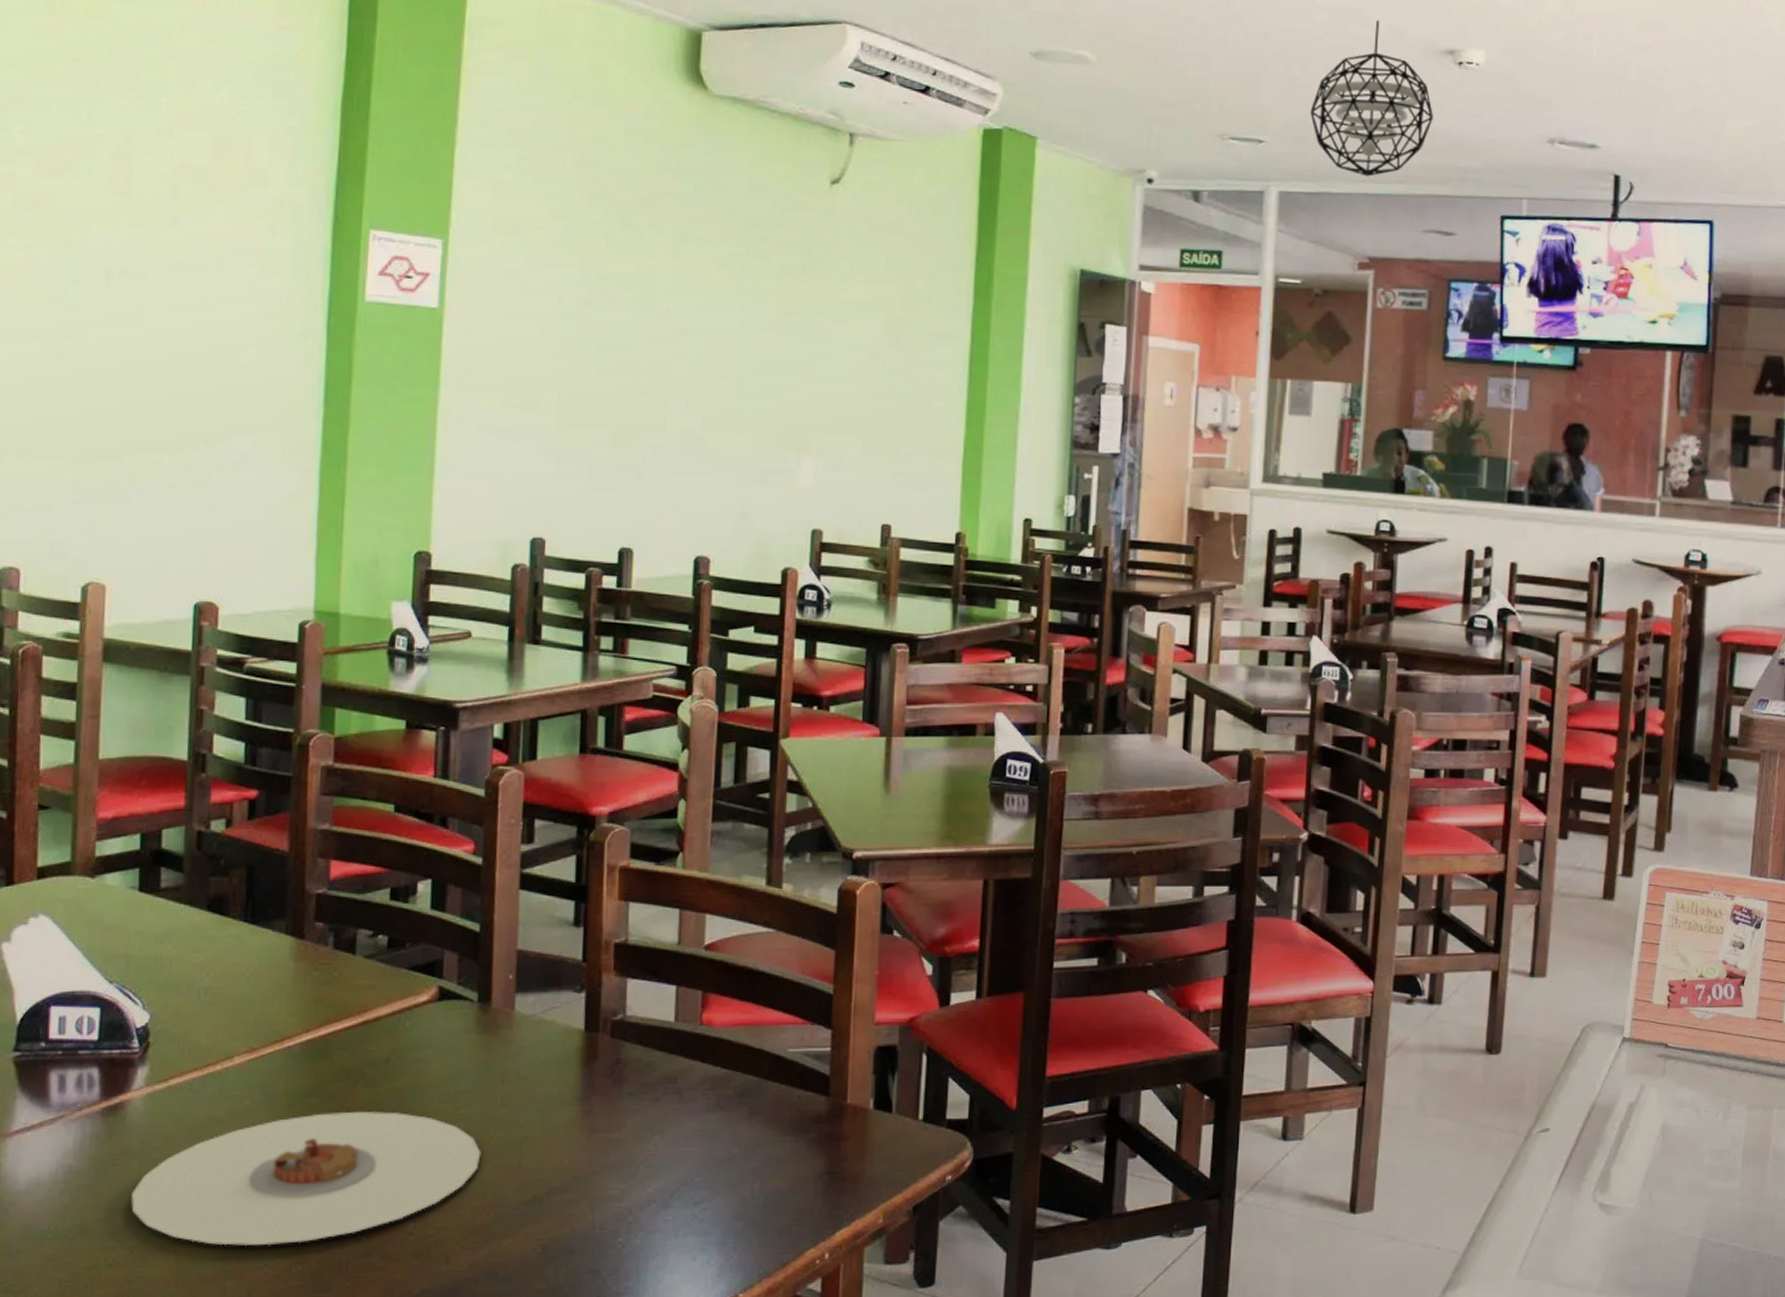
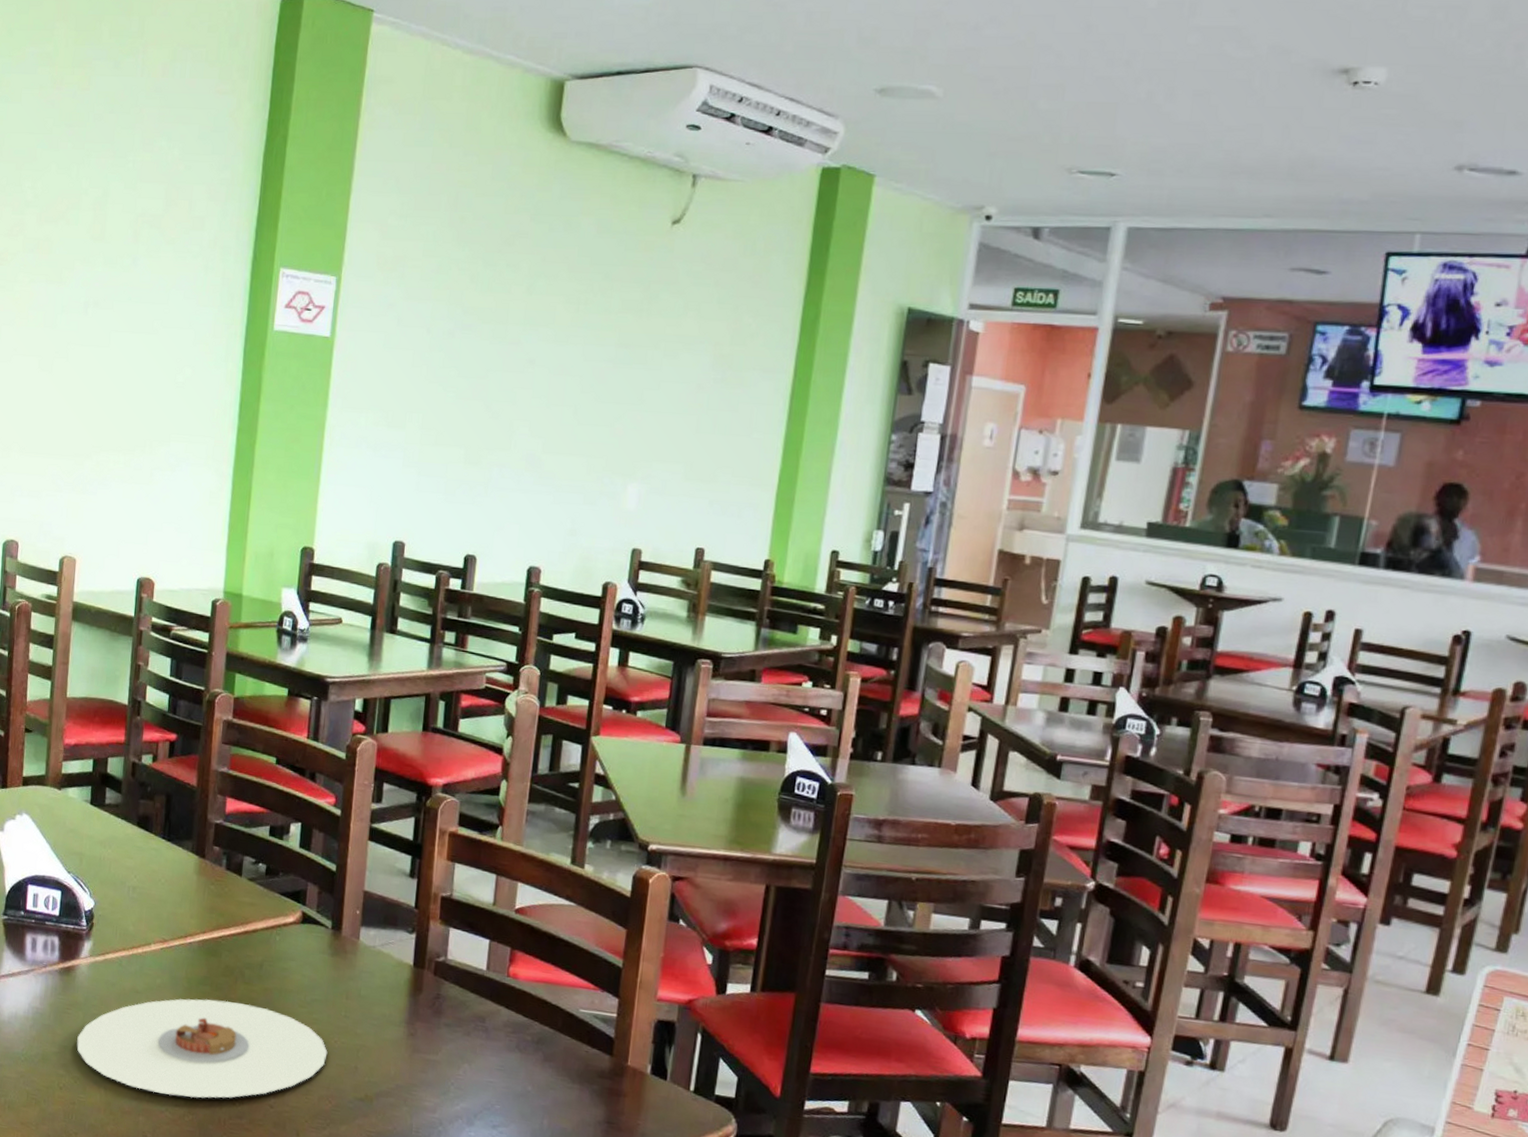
pendant light: present [1310,19,1433,177] -> none [1171,38,1316,211]

